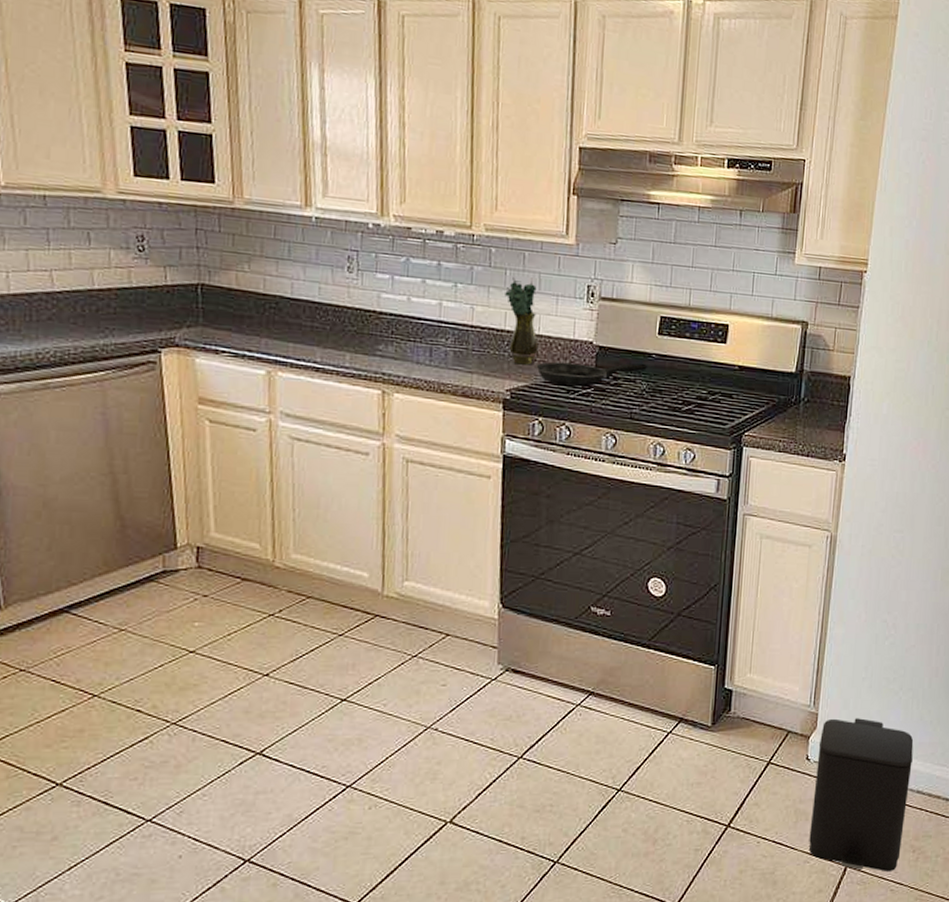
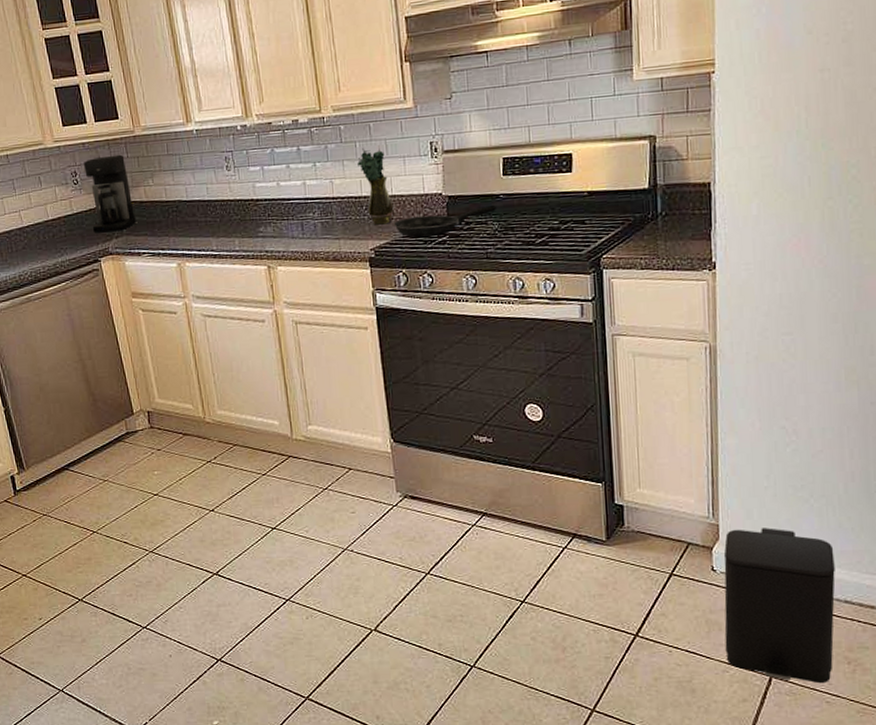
coffee maker: none [155,223,219,319] -> present [83,154,136,233]

